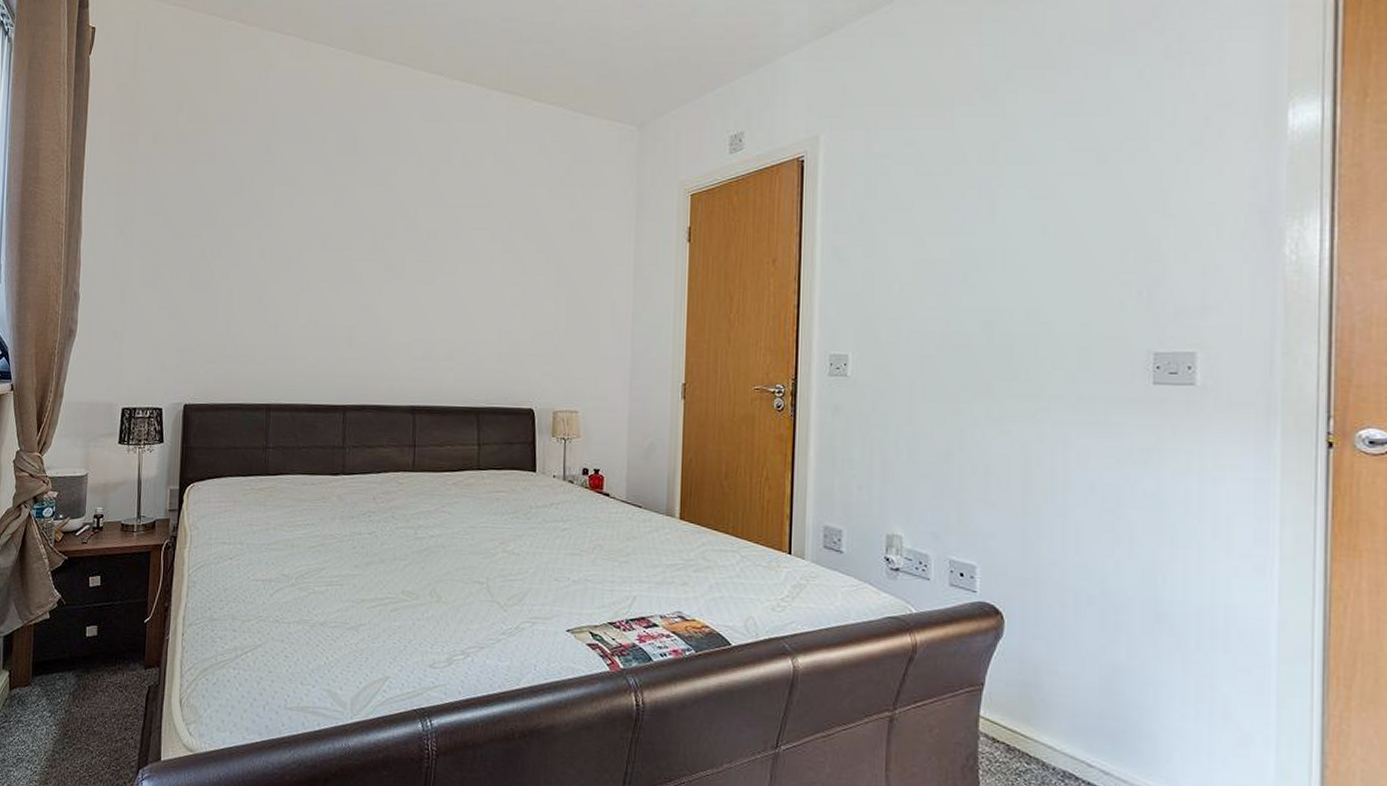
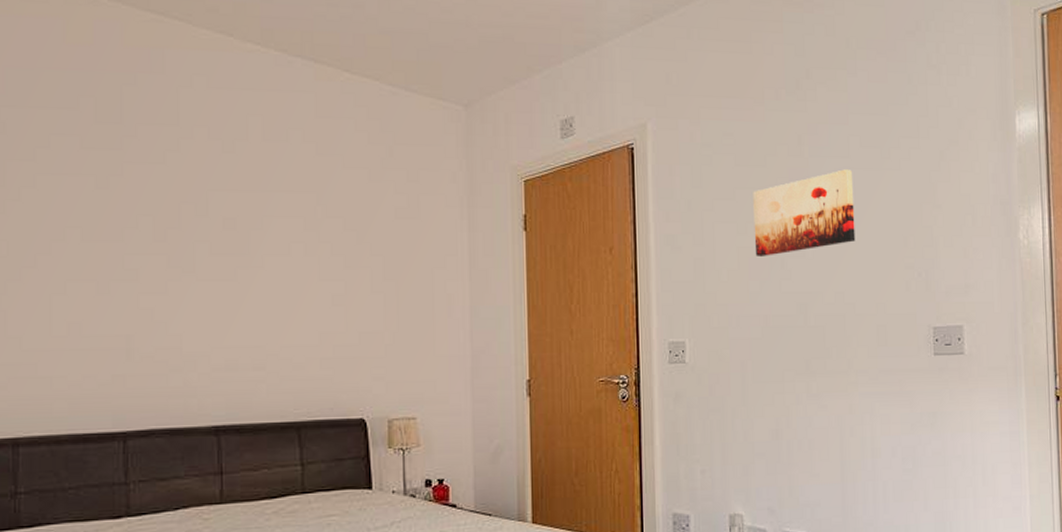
wall art: none [933,177,1058,271] -> present [753,169,856,258]

